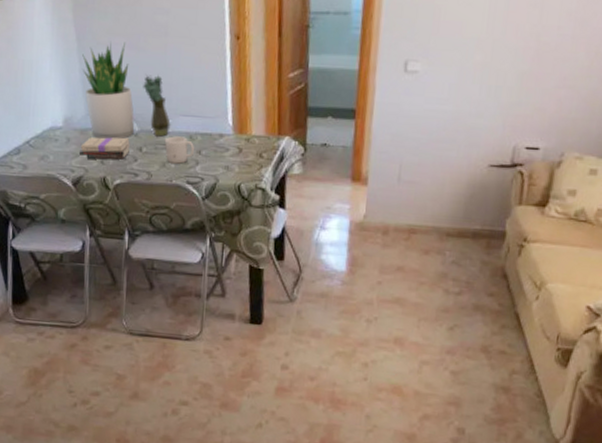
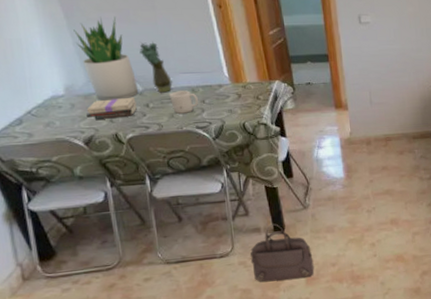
handbag: none [217,312,290,387] -> present [249,223,314,282]

